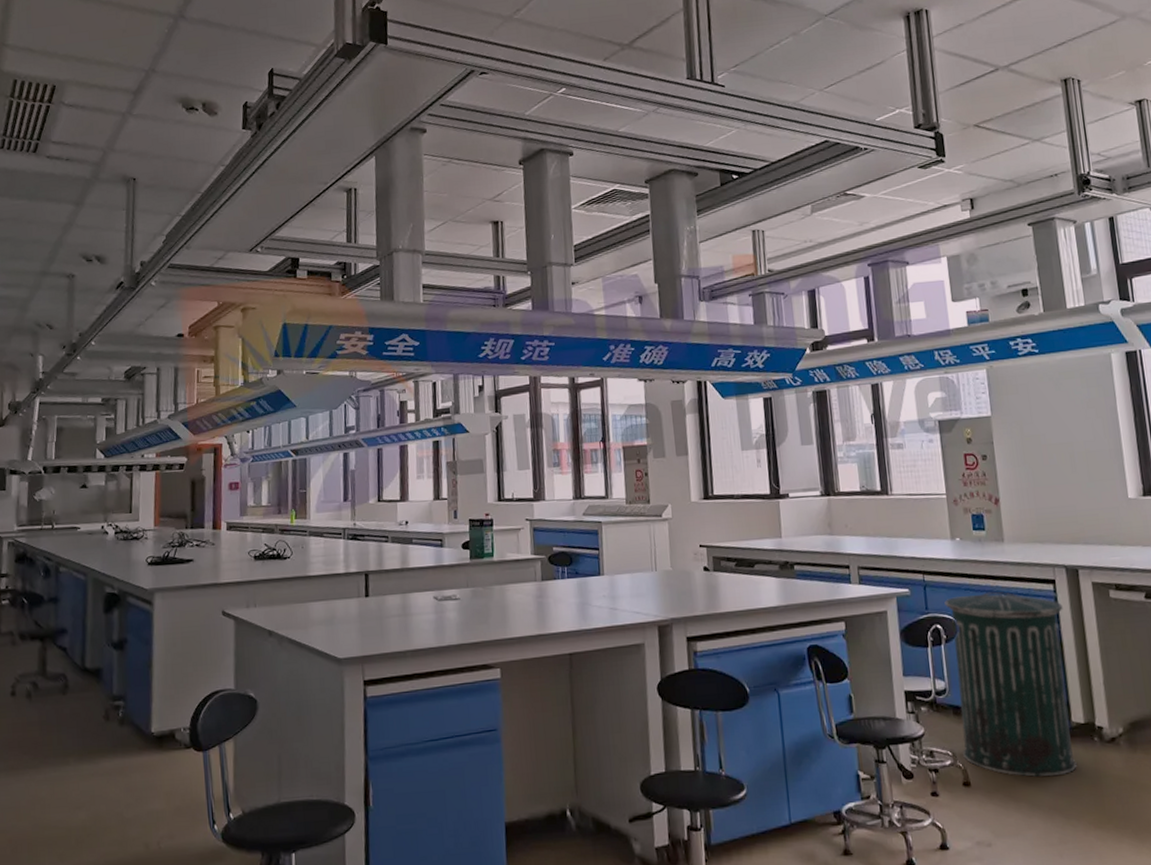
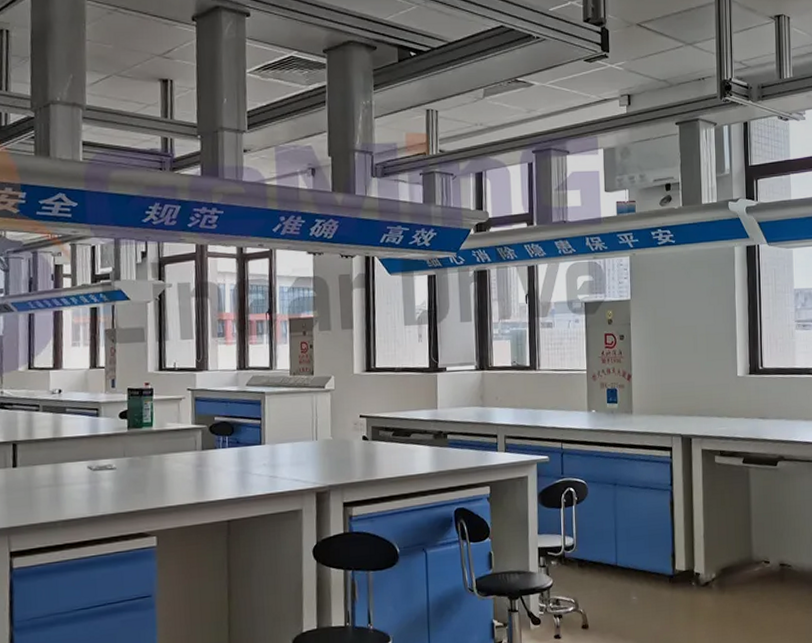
trash can: present [945,591,1077,778] -> none [578,458,676,619]

